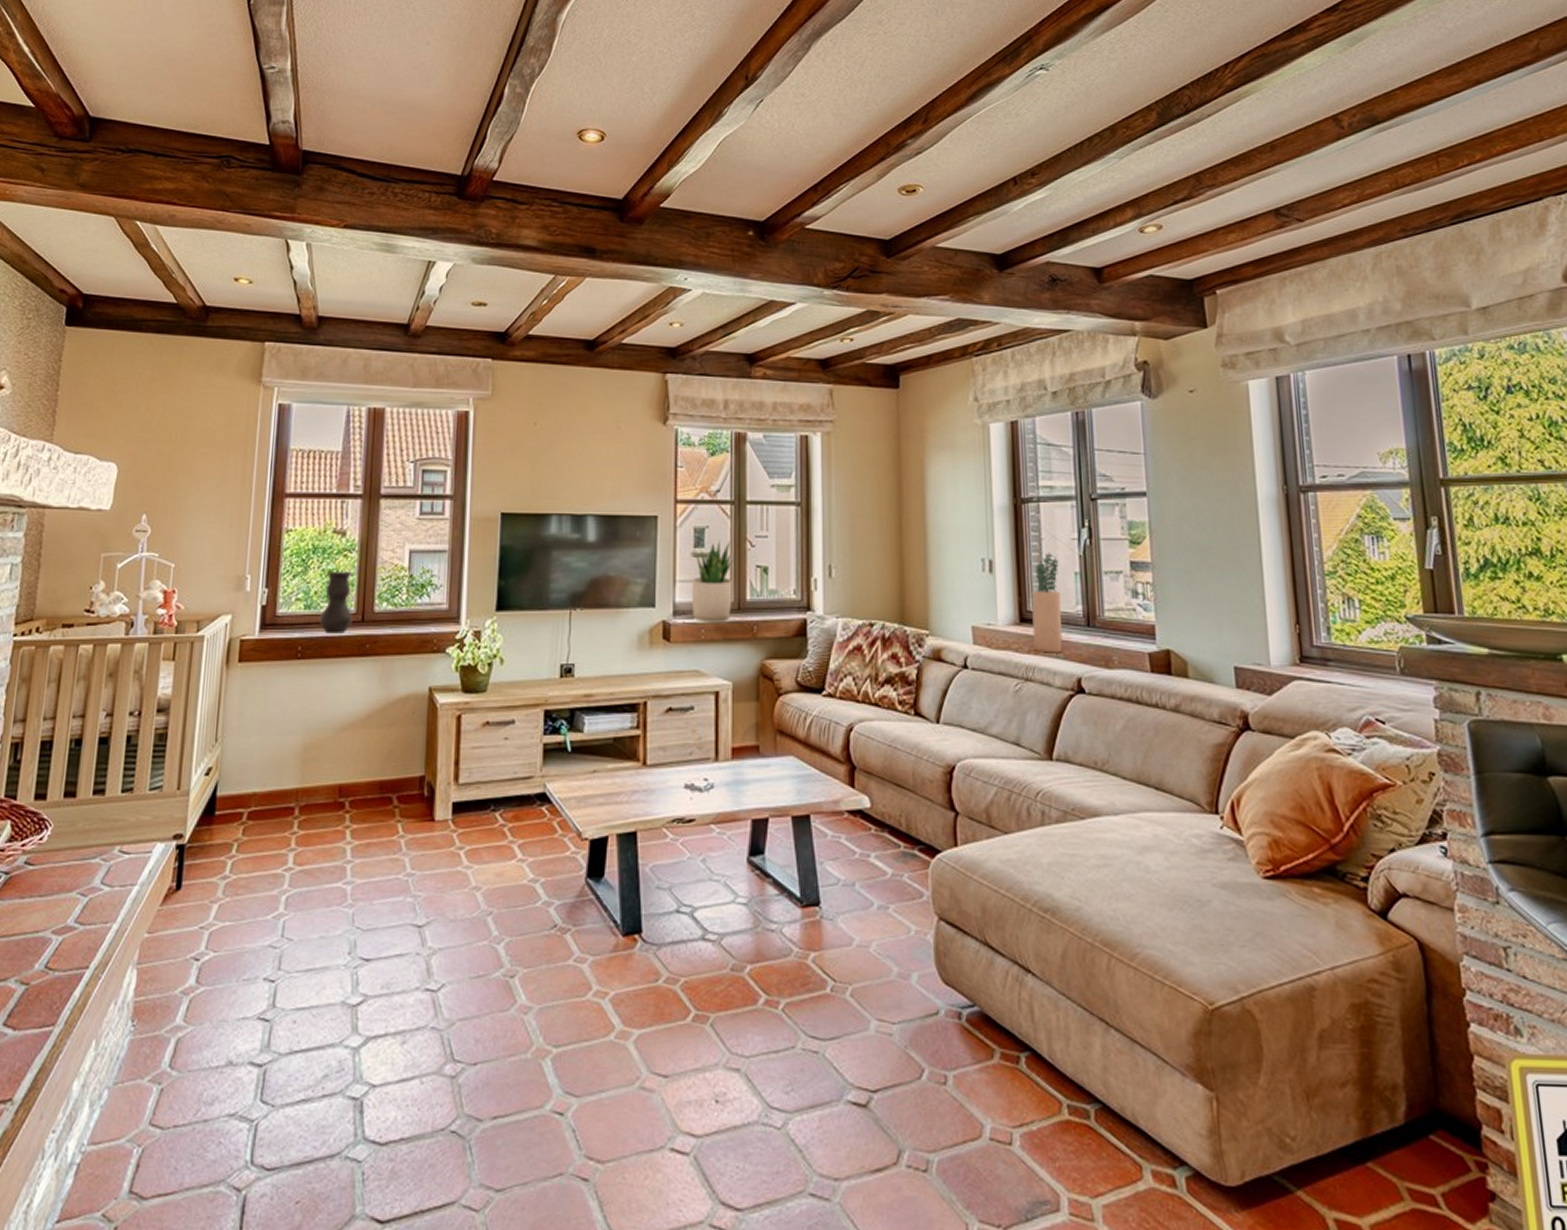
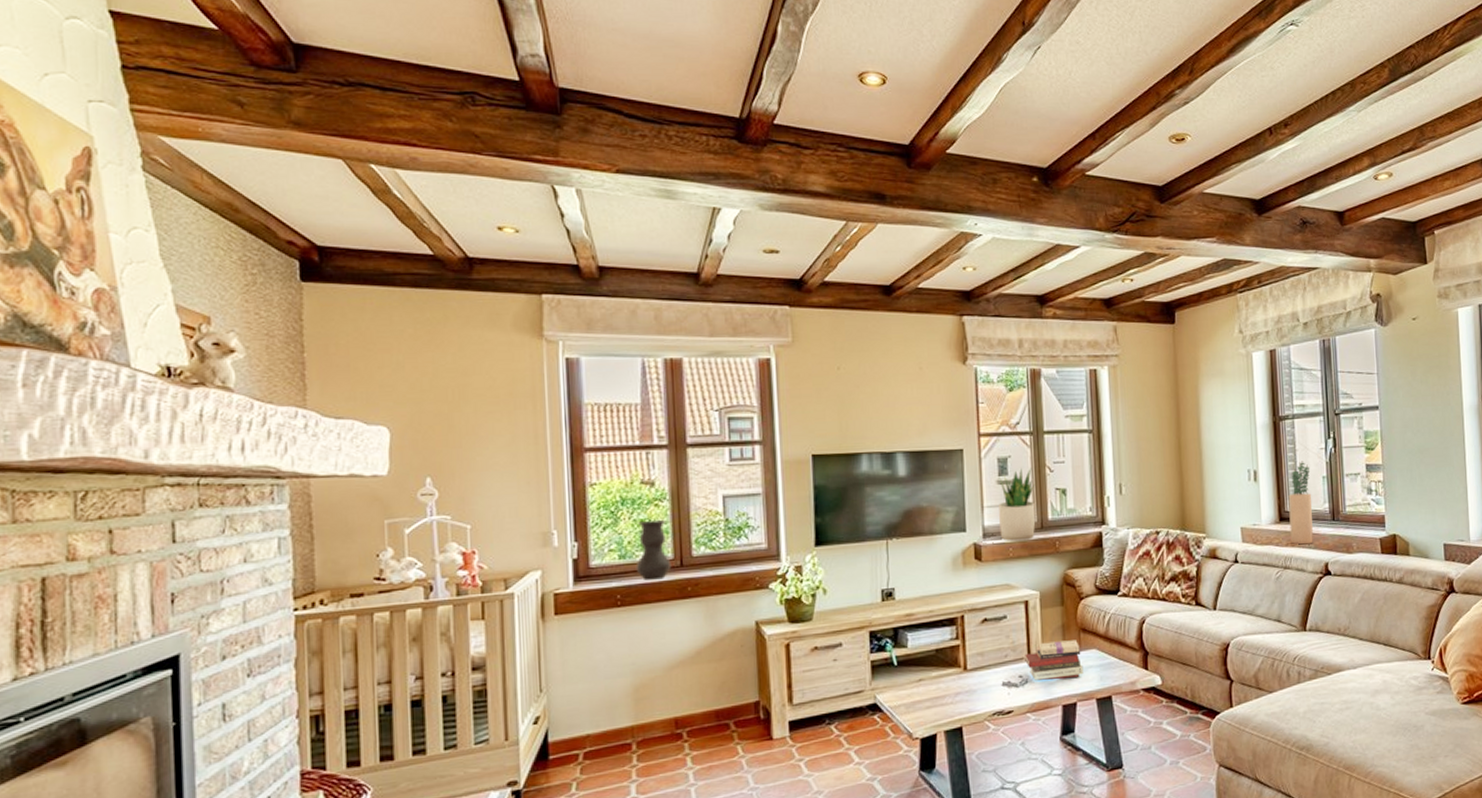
books: none [712,742,778,787] -> present [1025,640,1084,681]

